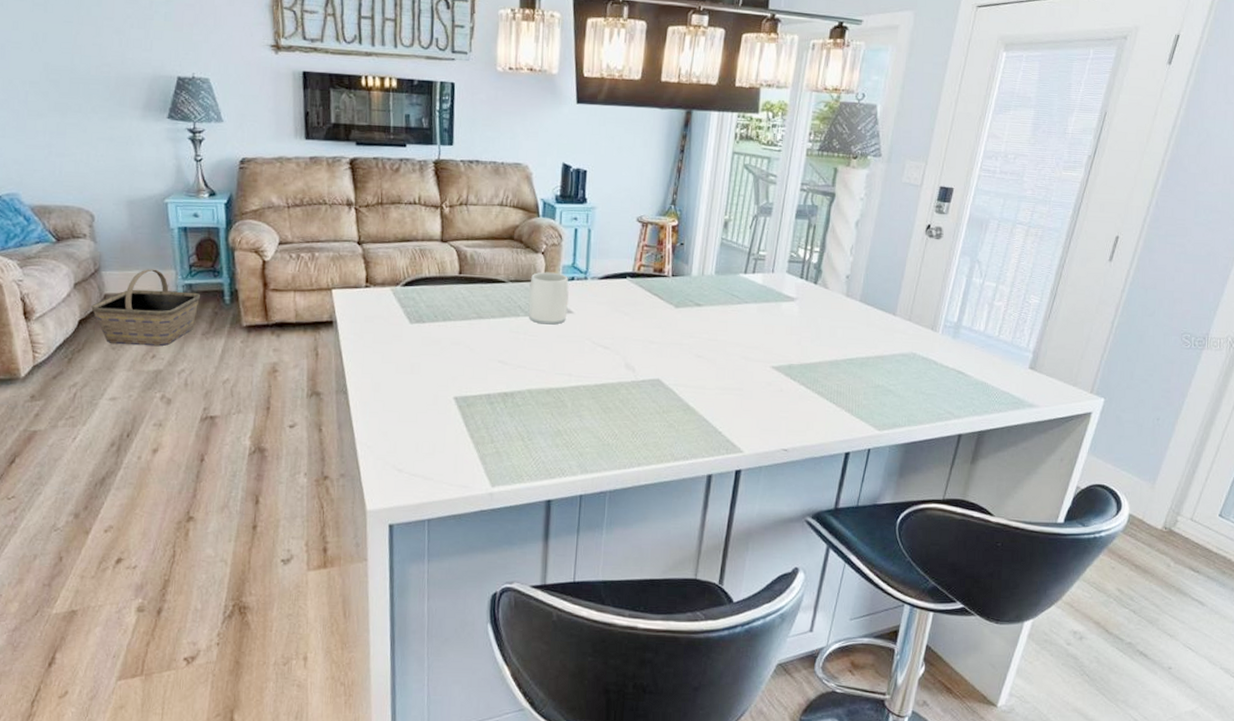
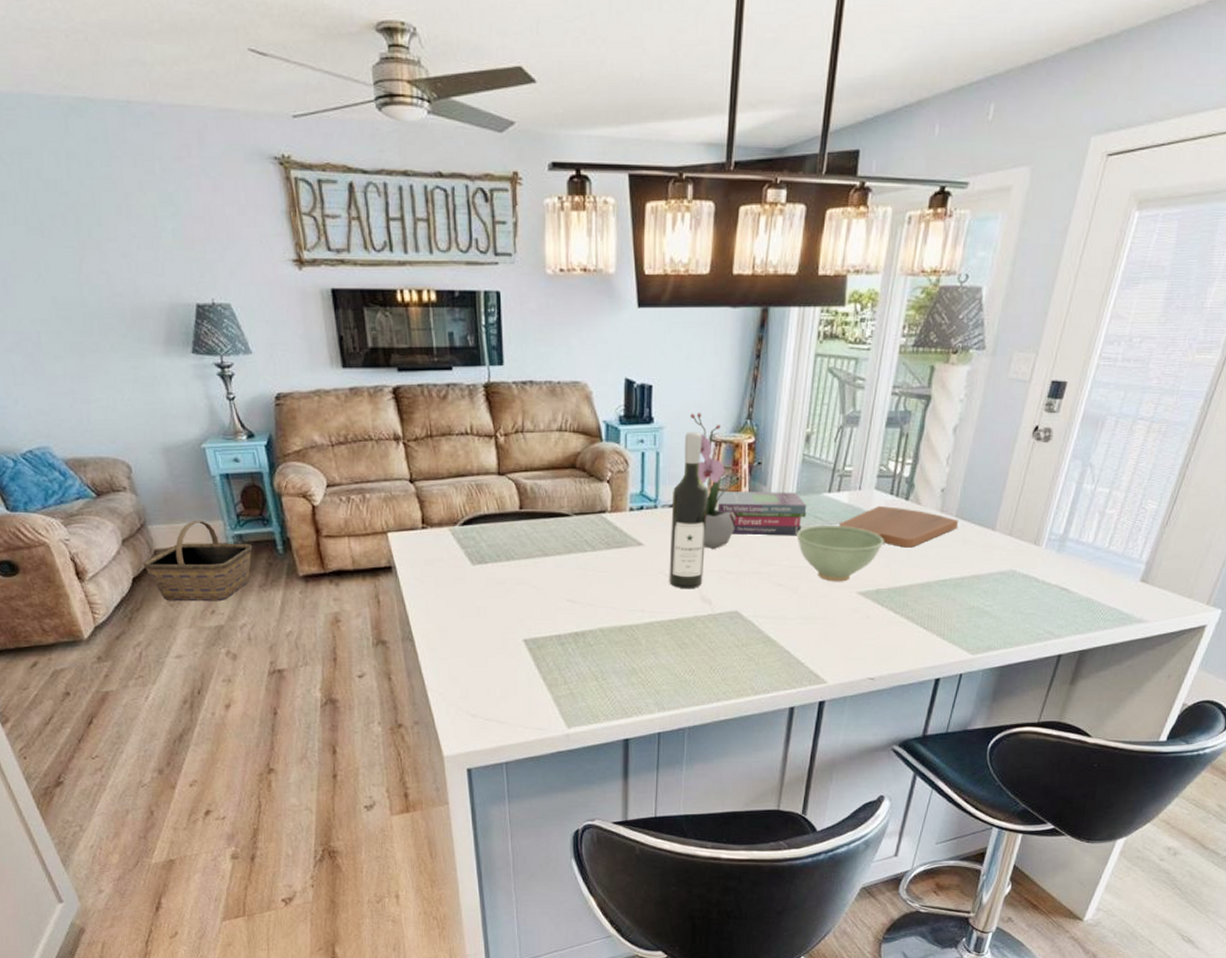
mug: present [528,272,569,325] -> none [596,502,638,559]
bottle: none [596,213,635,356] -> present [669,432,709,588]
flower arrangement: none [620,196,668,320] -> present [690,413,744,549]
books: none [641,267,725,312] -> present [716,492,807,536]
bowl: none [715,302,795,356] -> present [797,524,884,582]
cutting board: none [754,287,863,328] -> present [839,505,959,548]

